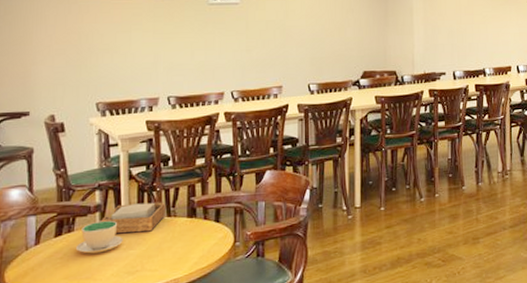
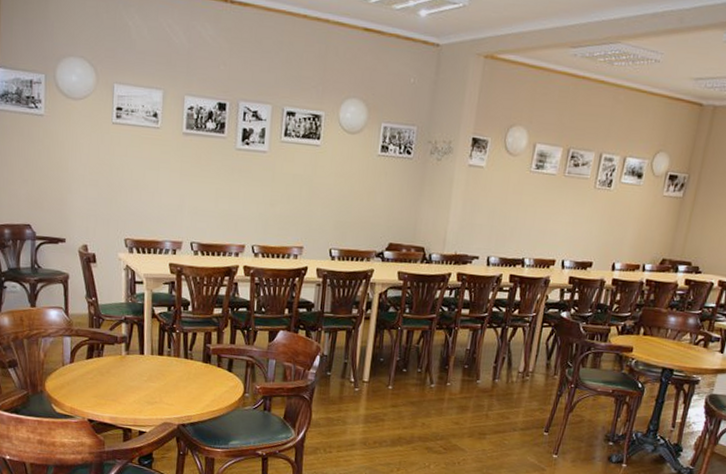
cup: present [75,220,123,254] -> none [103,351,145,381]
napkin holder: present [101,202,165,234] -> none [126,339,183,369]

